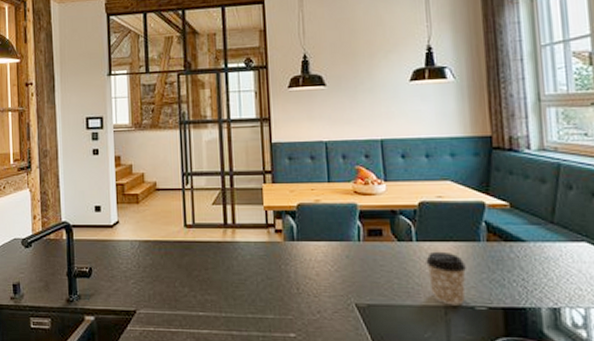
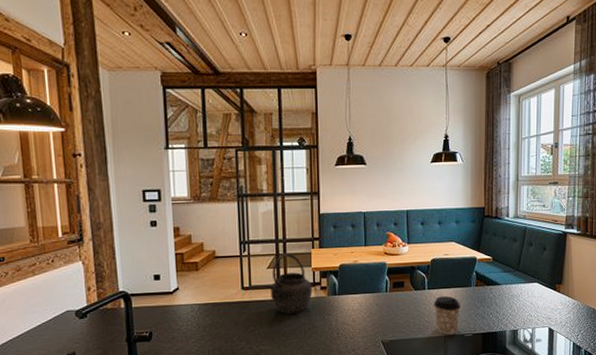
kettle: none [211,187,265,261] -> present [265,253,313,315]

